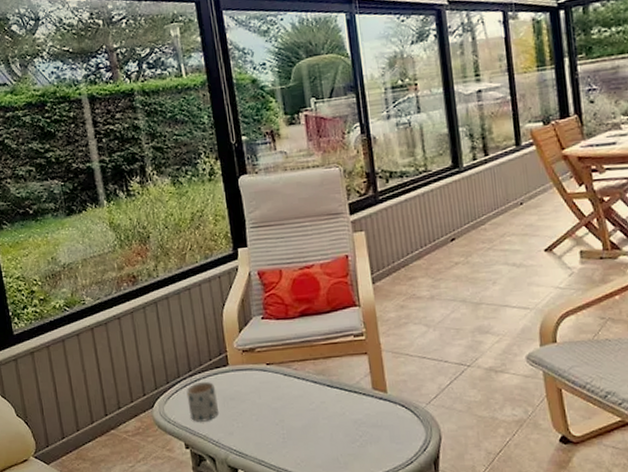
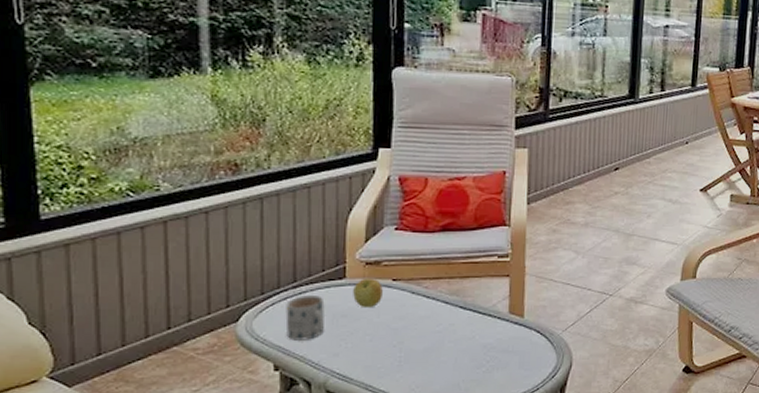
apple: none [236,363,261,390] -> present [353,278,383,307]

